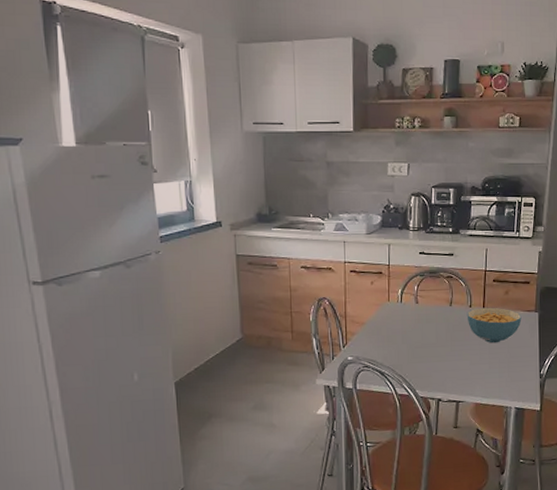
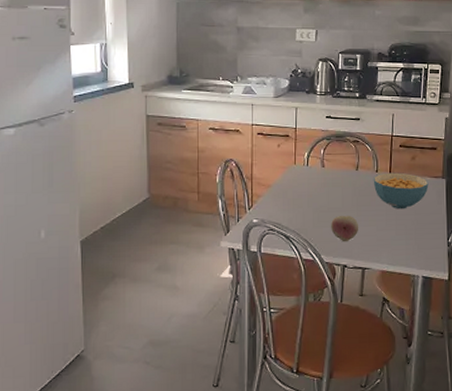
fruit: none [425,351,453,377] -> present [331,216,359,242]

